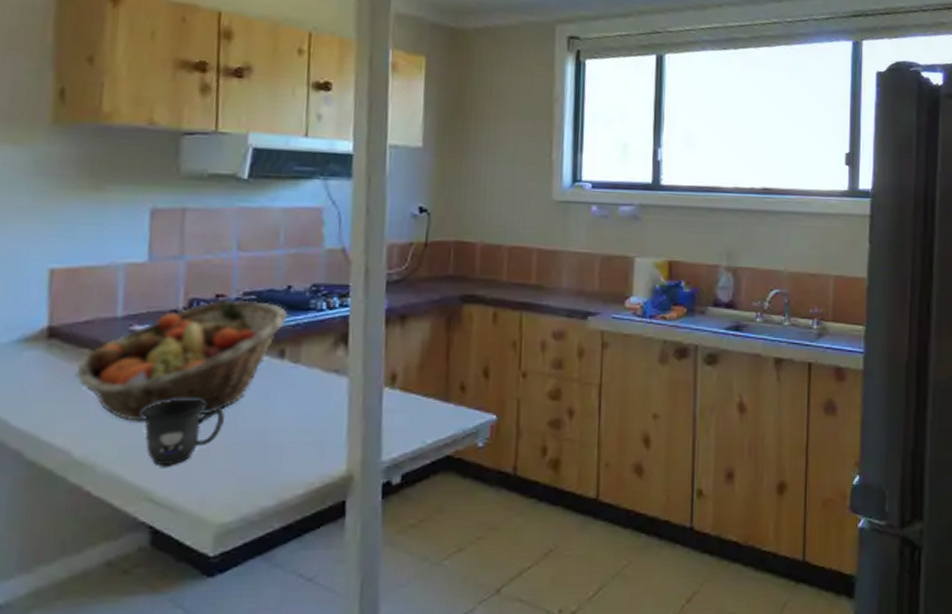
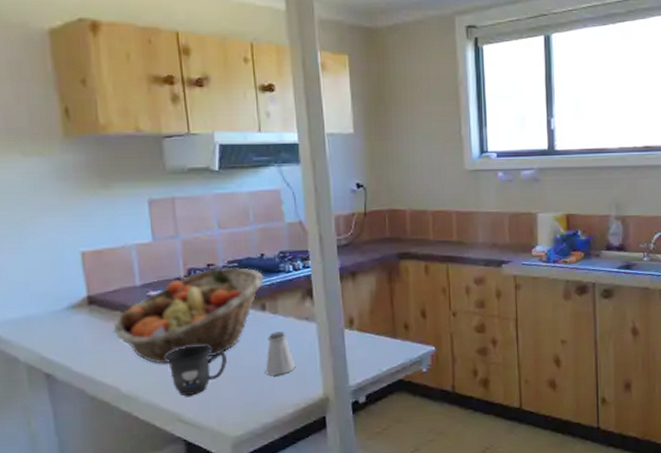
saltshaker: none [273,386,315,444] -> present [265,331,296,376]

